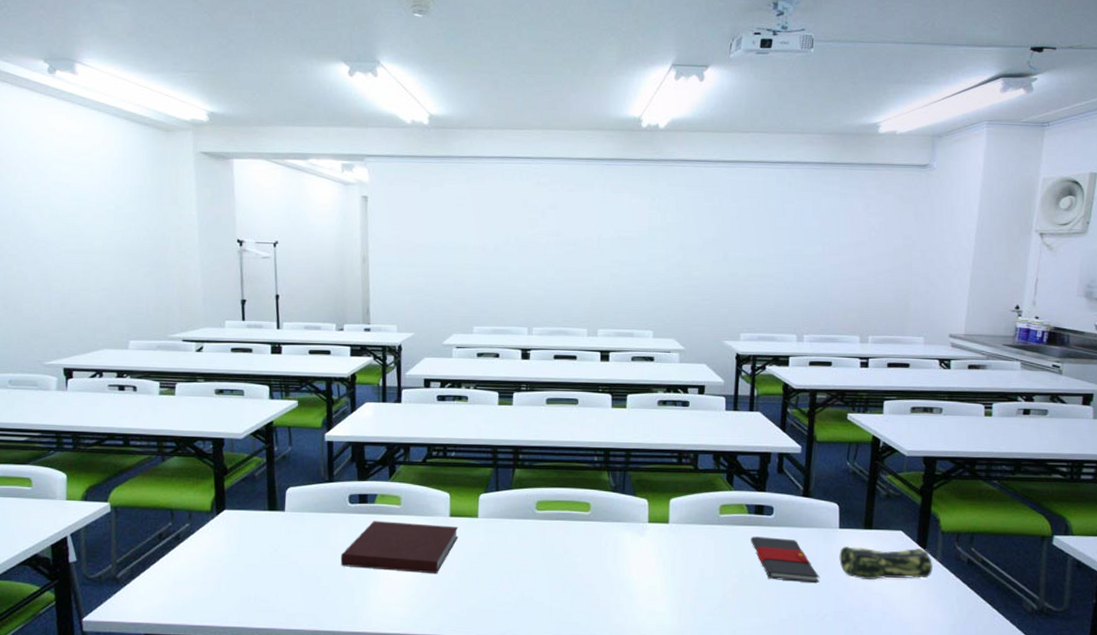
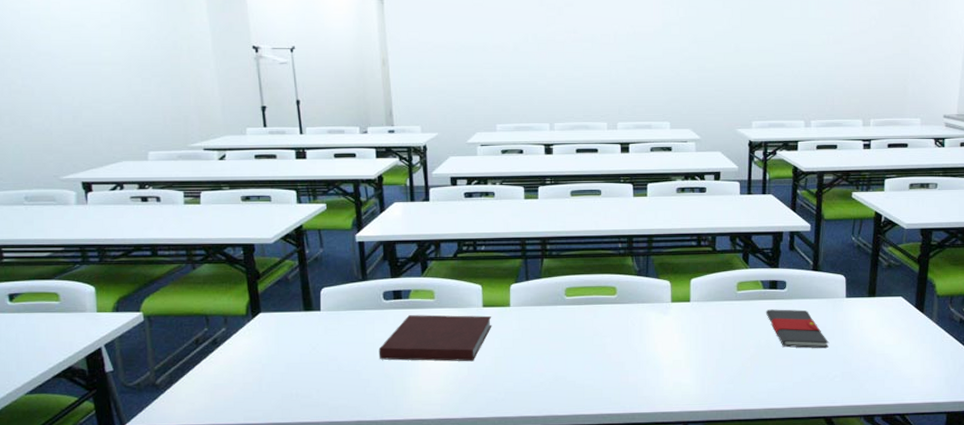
pencil case: present [839,546,934,580] -> none [846,312,930,343]

